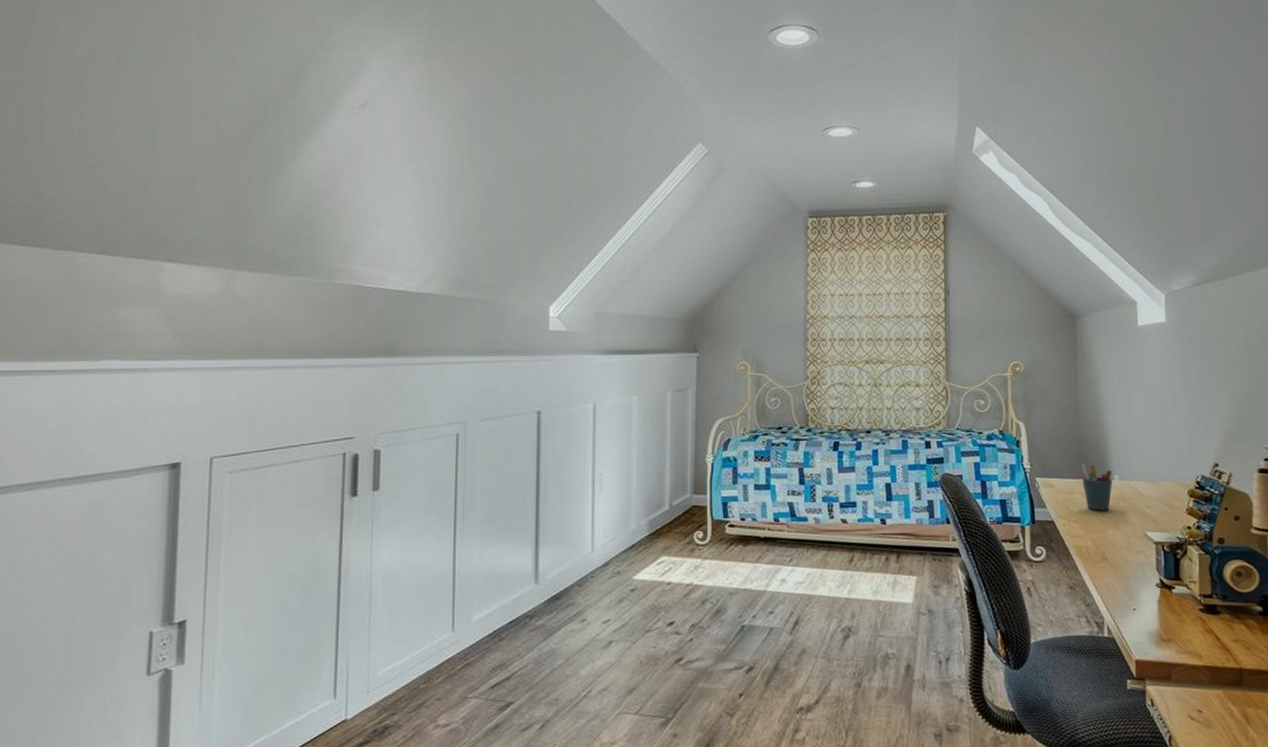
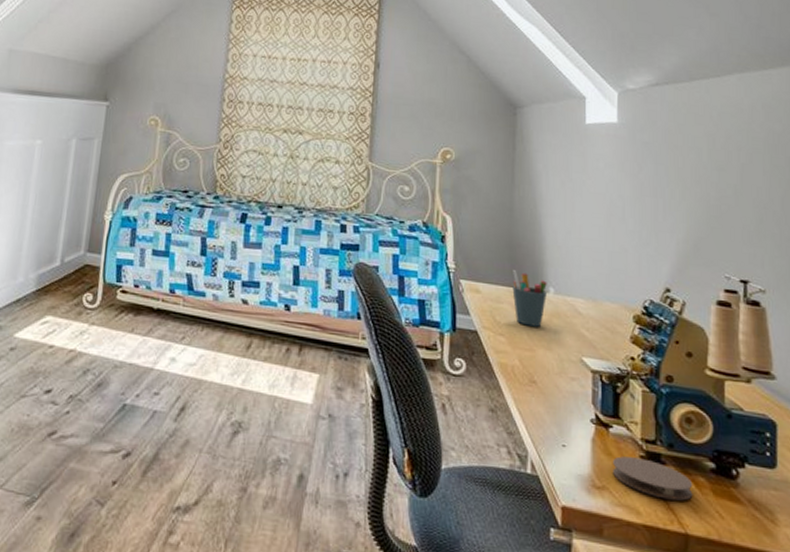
coaster: none [1177,611,1245,642] -> present [613,456,693,501]

